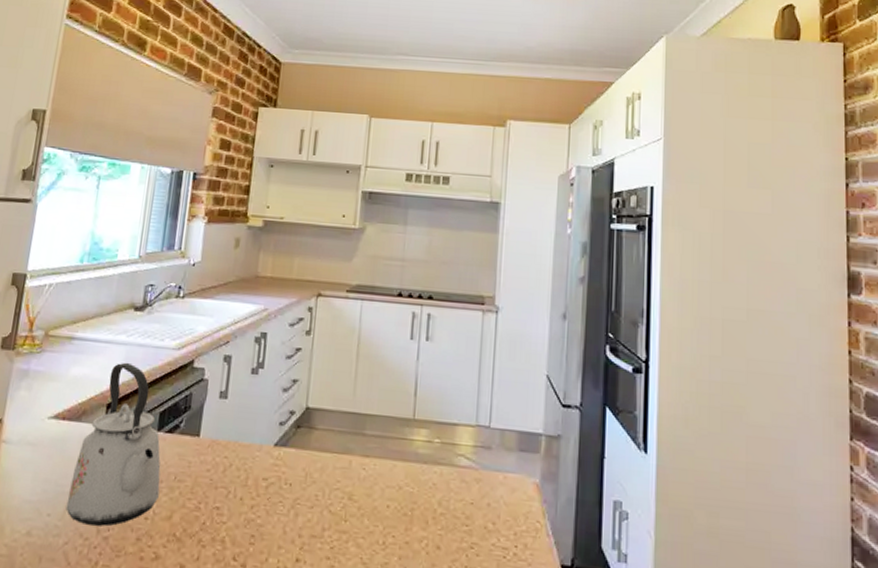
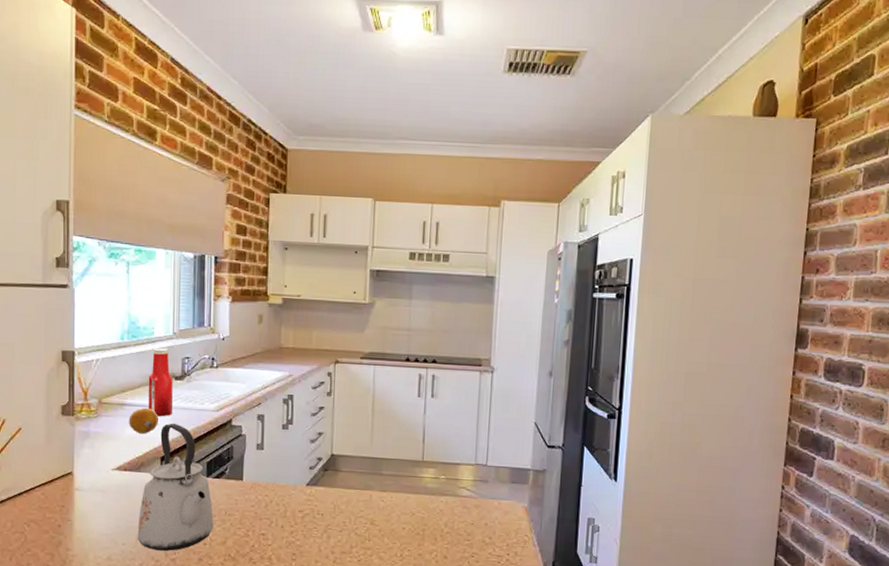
fruit: none [75,342,110,375] -> present [128,407,158,434]
ketchup bottle: none [100,273,132,355] -> present [148,348,173,417]

